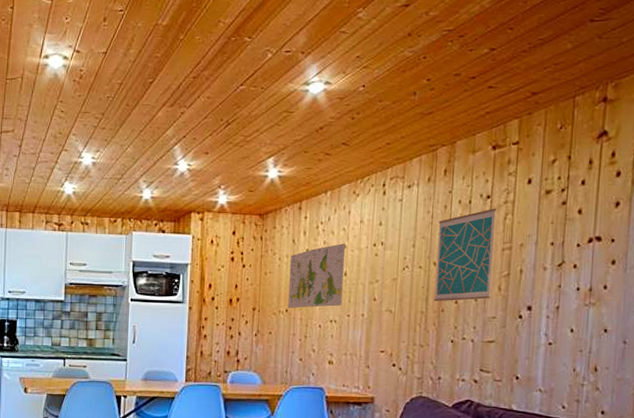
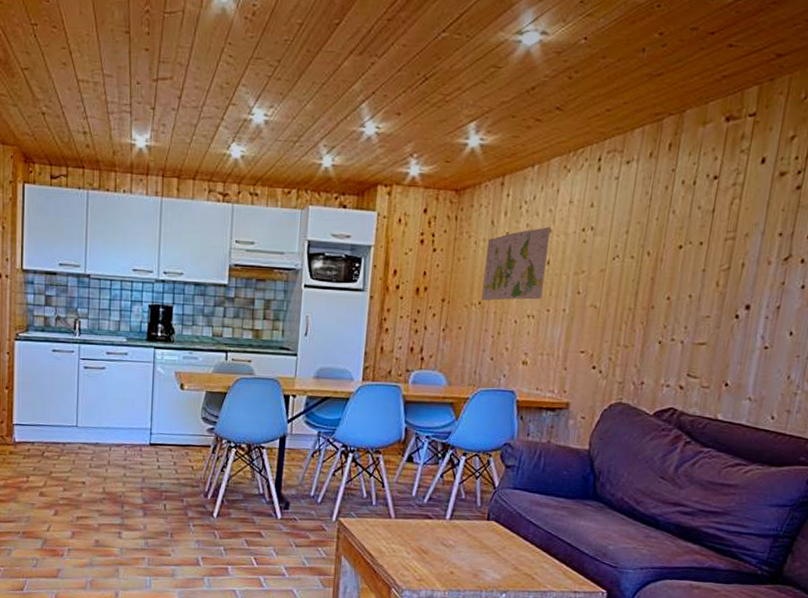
wall art: present [433,208,496,302] -> none [643,190,723,298]

